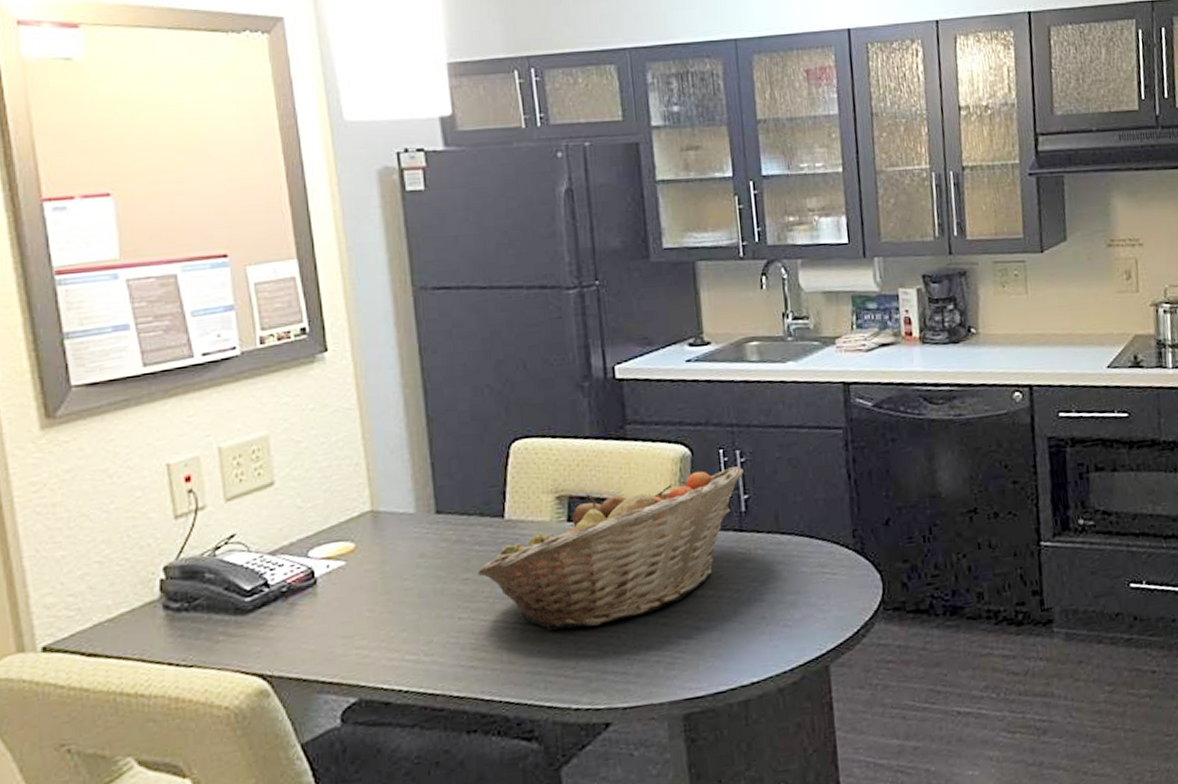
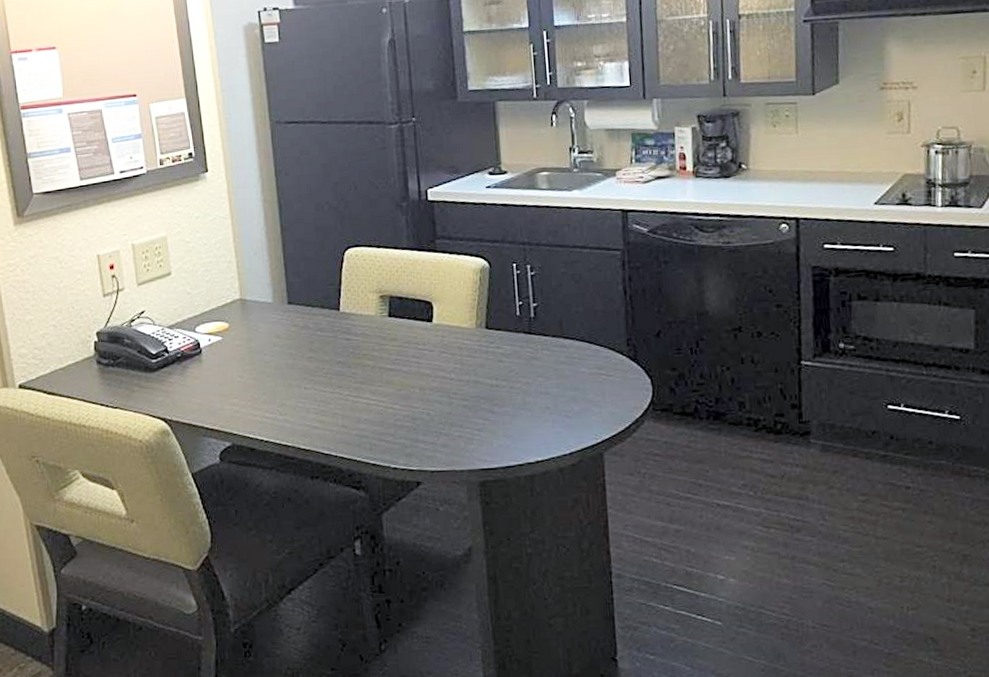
fruit basket: present [477,466,744,630] -> none [319,279,533,404]

